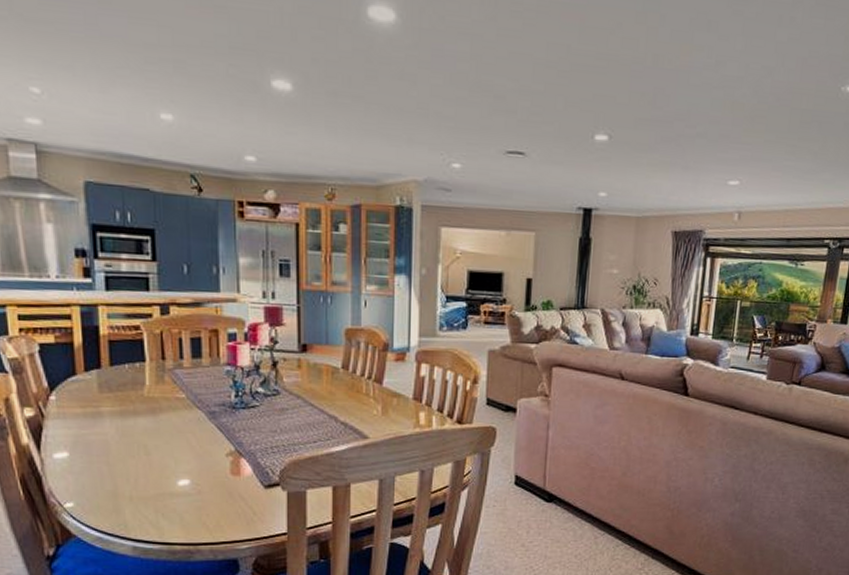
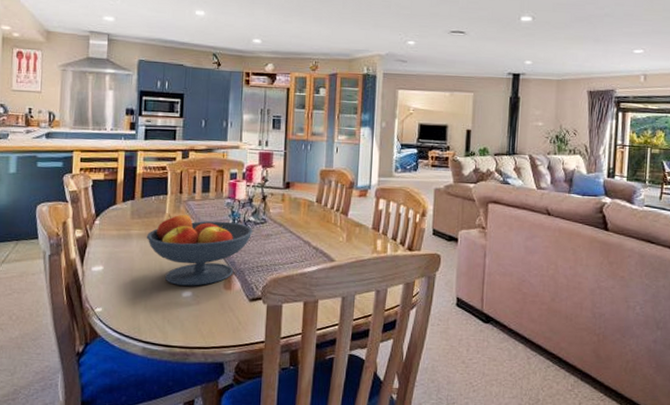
fruit bowl: none [122,385,263,473] -> present [146,214,253,286]

